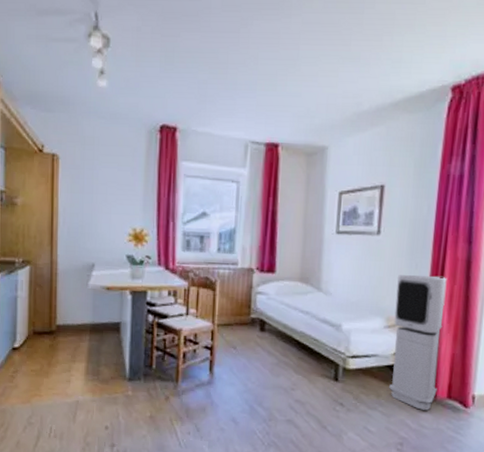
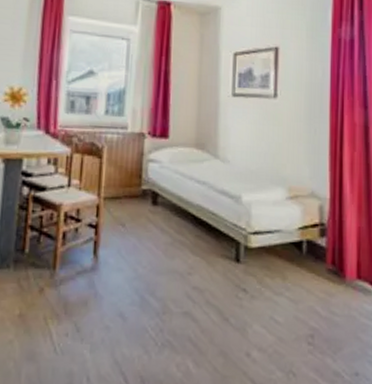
air purifier: present [389,275,447,411] -> none [295,141,347,294]

